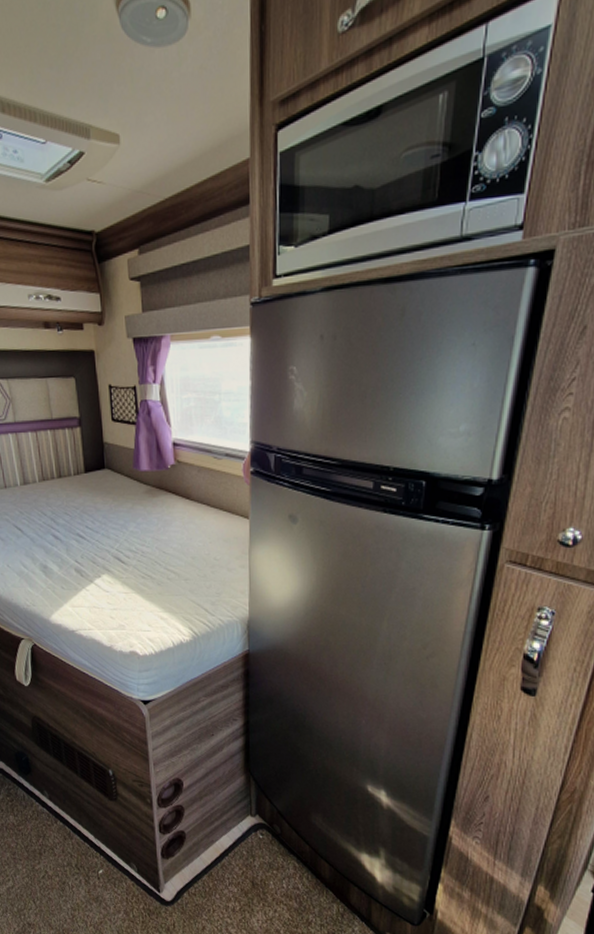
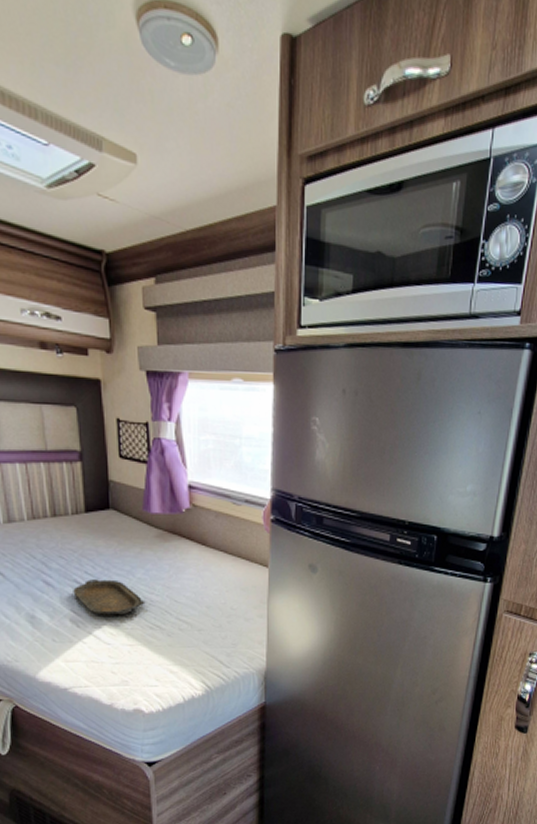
serving tray: none [77,533,138,566] -> present [73,579,146,616]

